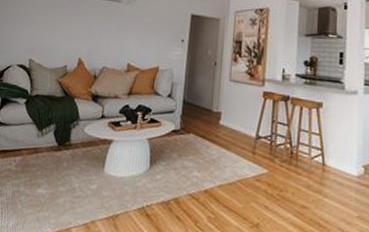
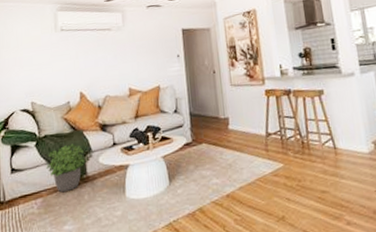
potted plant: none [31,108,74,156] -> present [46,144,88,193]

